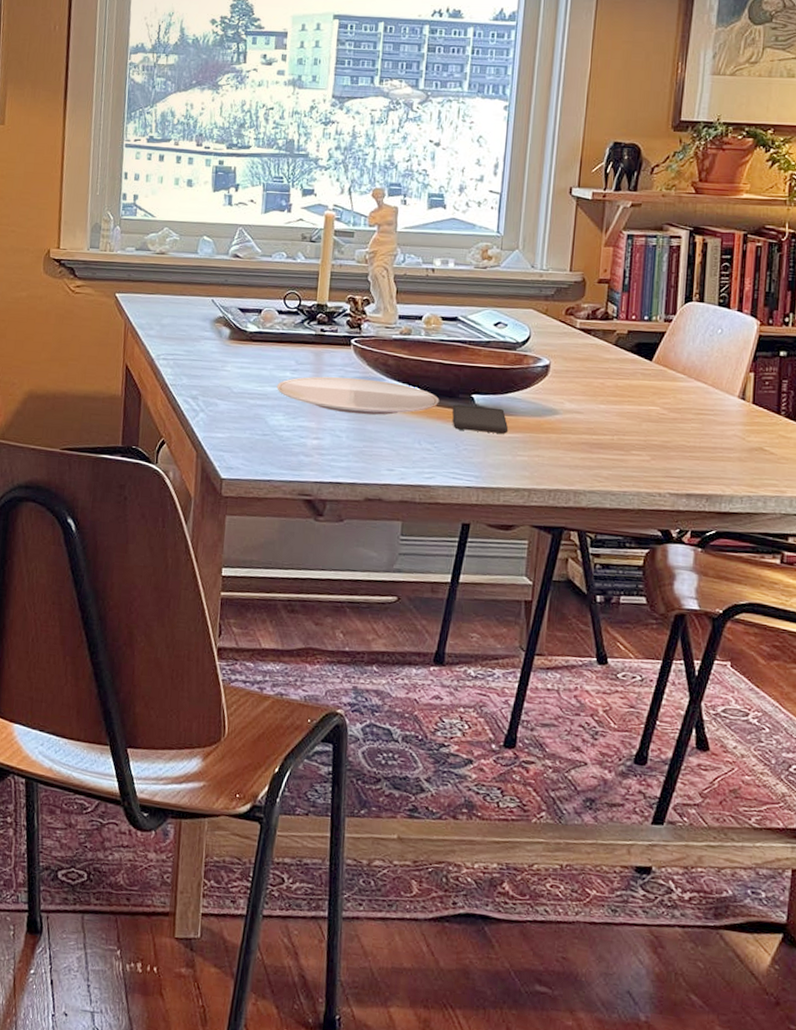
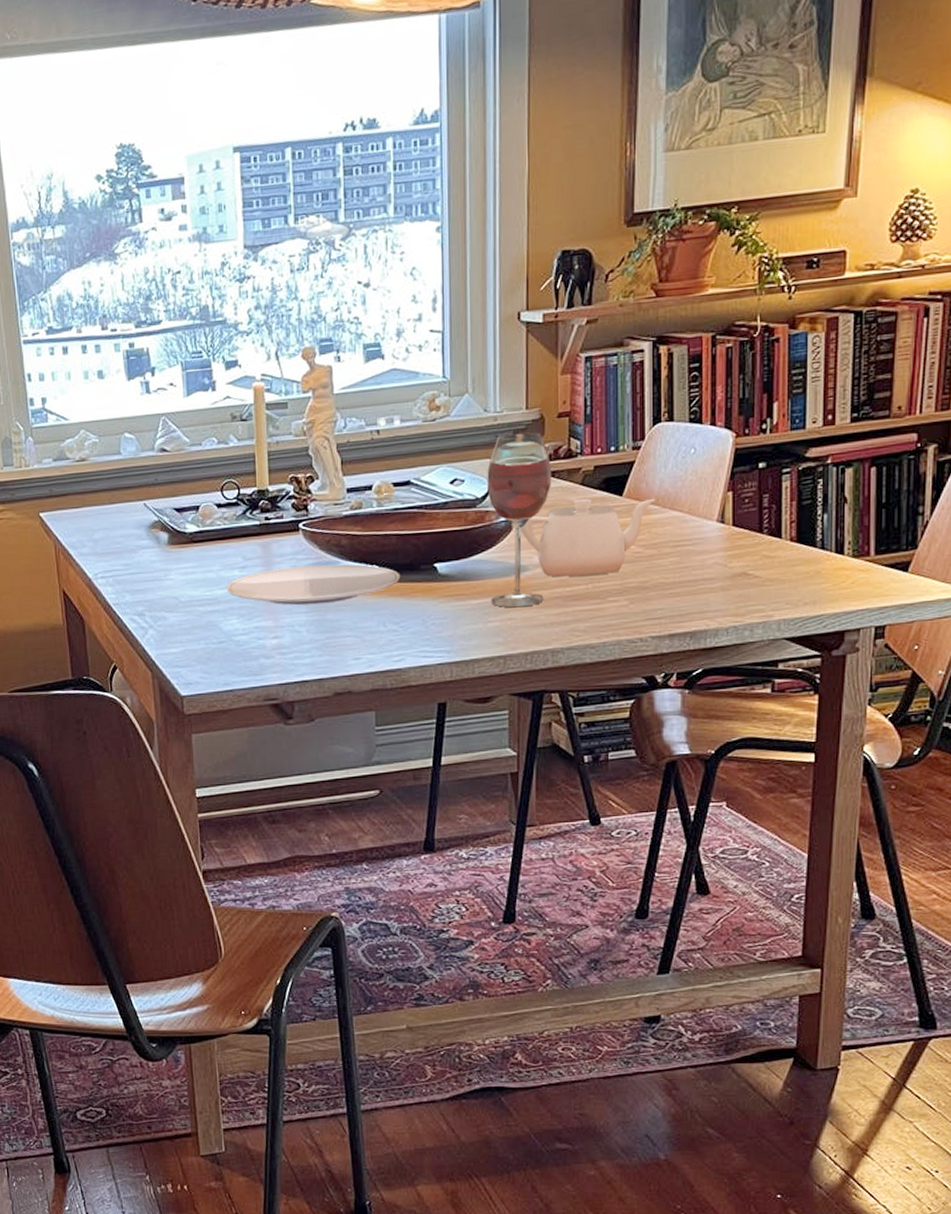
mobile phone: present [452,404,509,434] -> none [414,574,477,604]
wineglass: none [521,290,589,447] -> present [487,432,552,608]
teapot: none [555,356,683,429] -> present [520,497,656,577]

